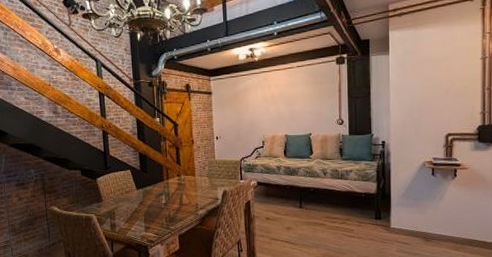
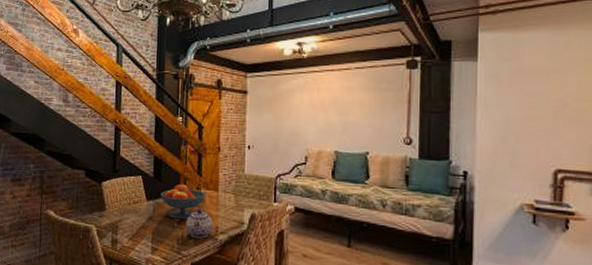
fruit bowl: none [147,173,186,202] -> present [160,183,206,220]
teapot: none [171,191,194,215] -> present [185,209,213,239]

